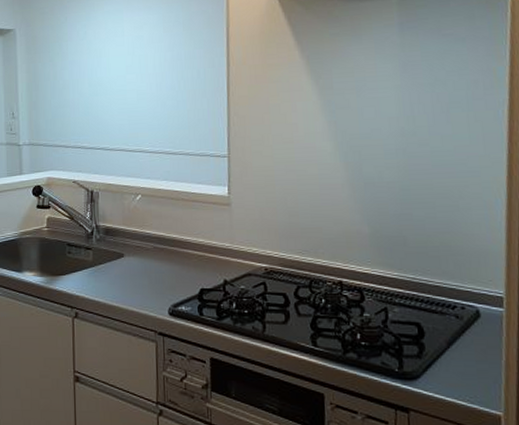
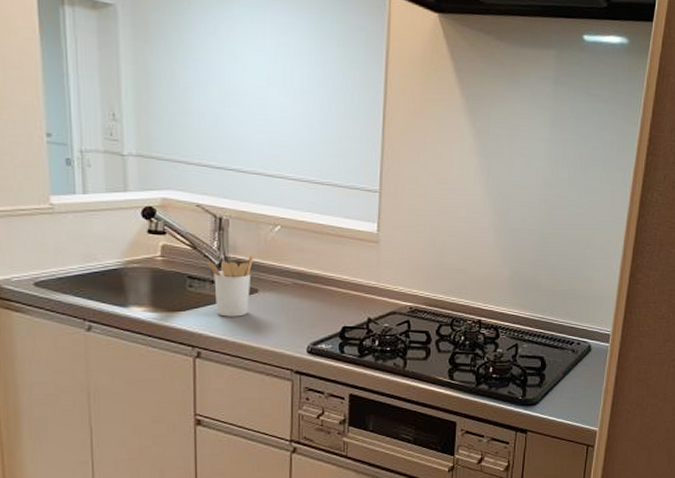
utensil holder: none [82,222,120,280] -> present [207,254,254,317]

